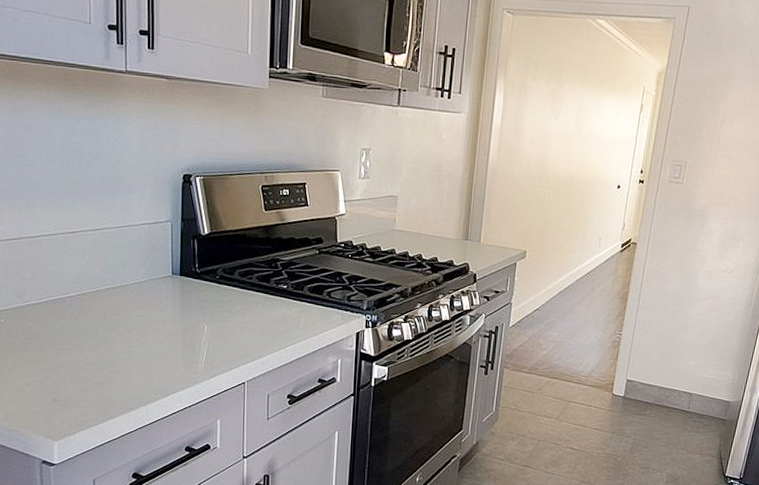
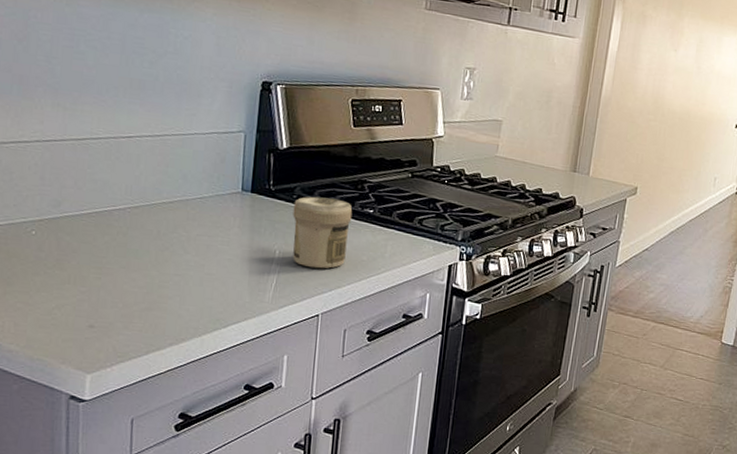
jar: none [217,276,269,341] -> present [293,196,353,269]

